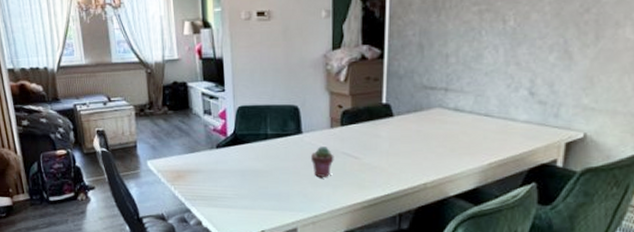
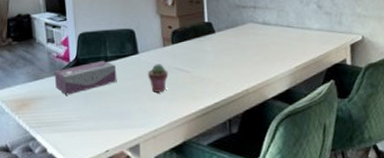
tissue box: none [210,137,277,171] -> present [54,60,117,95]

